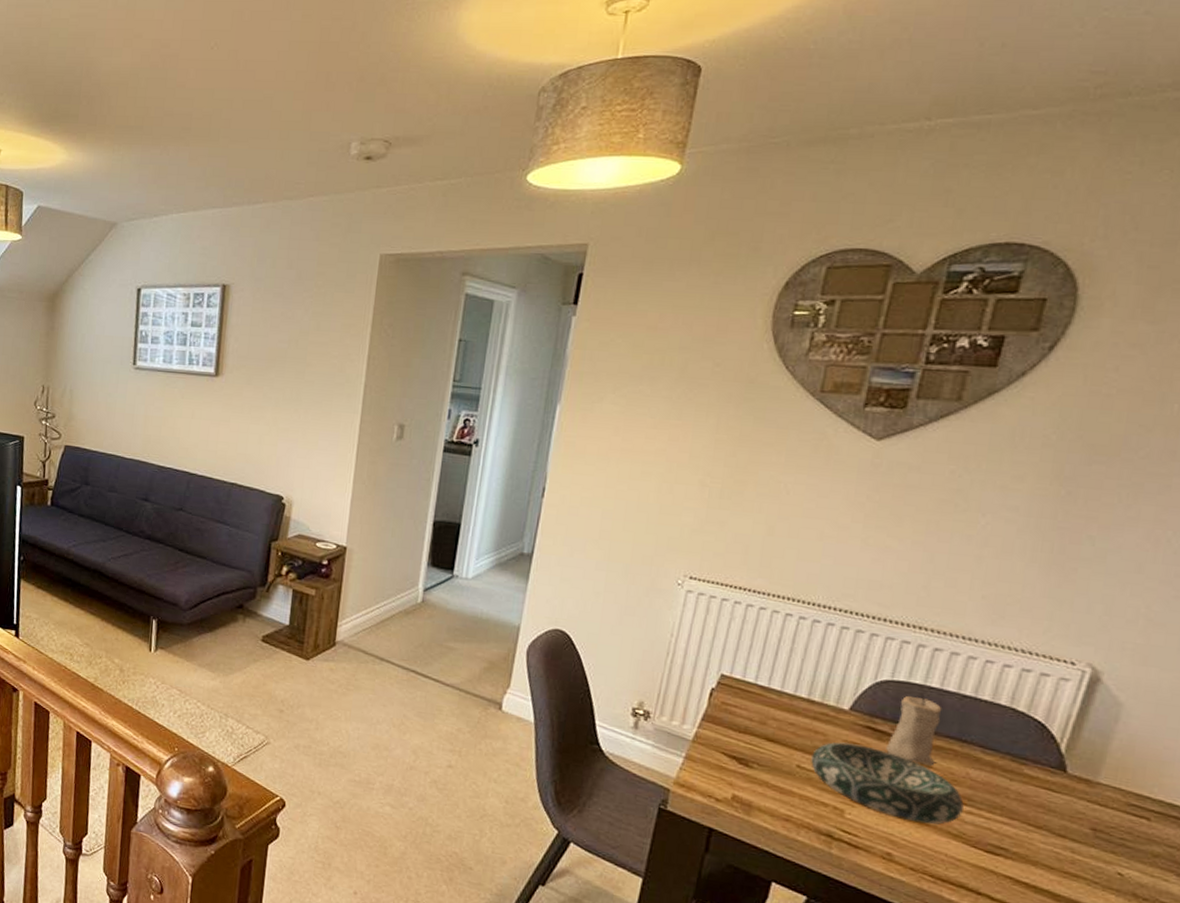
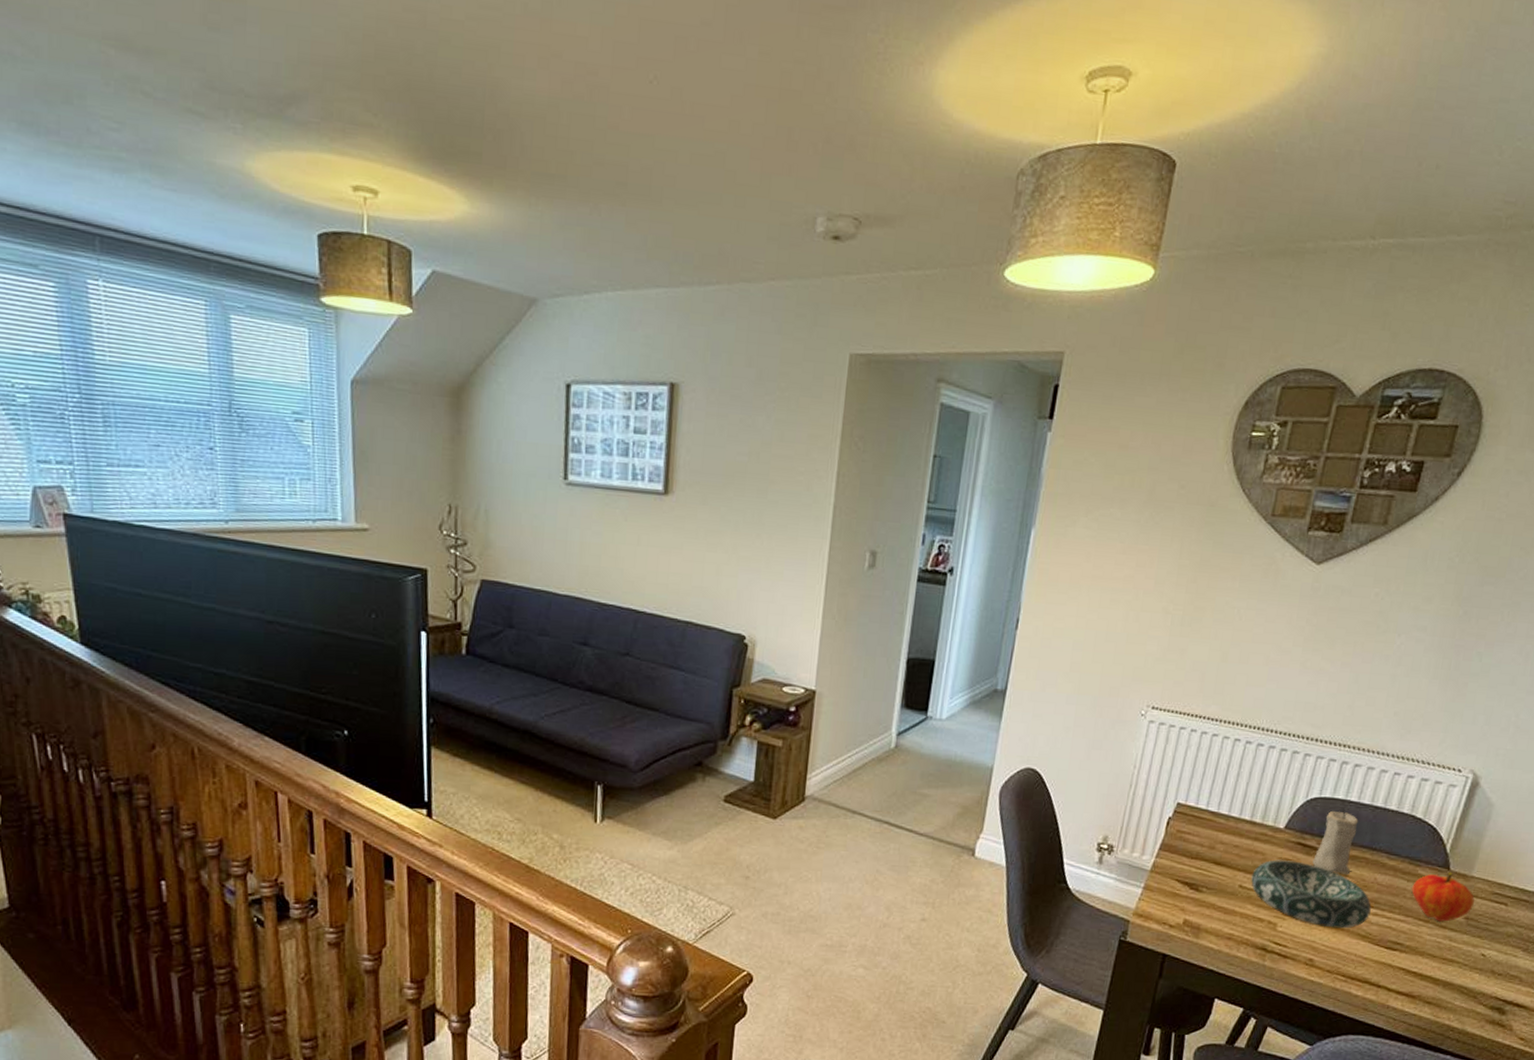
fruit: none [1016,774,1103,831] -> present [1411,872,1475,922]

